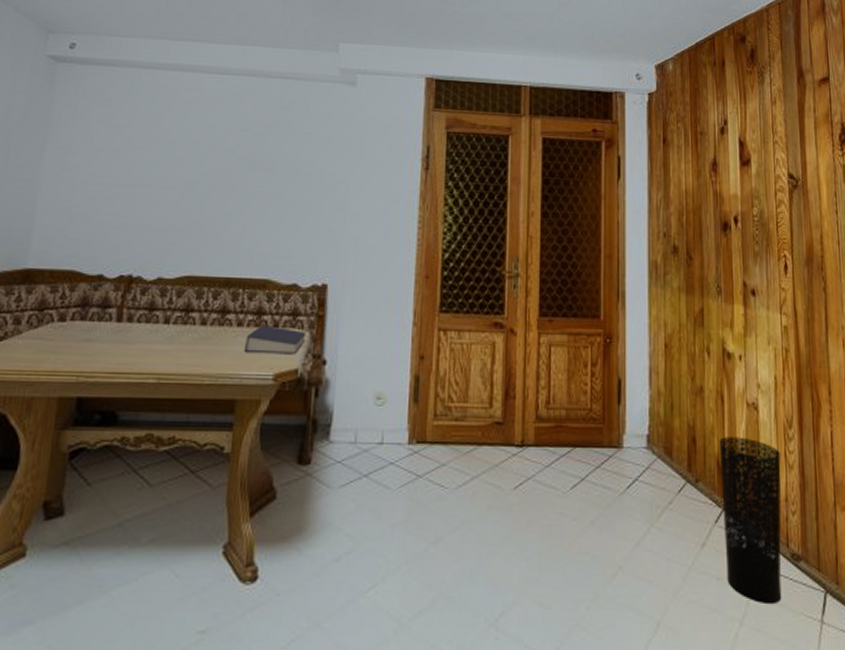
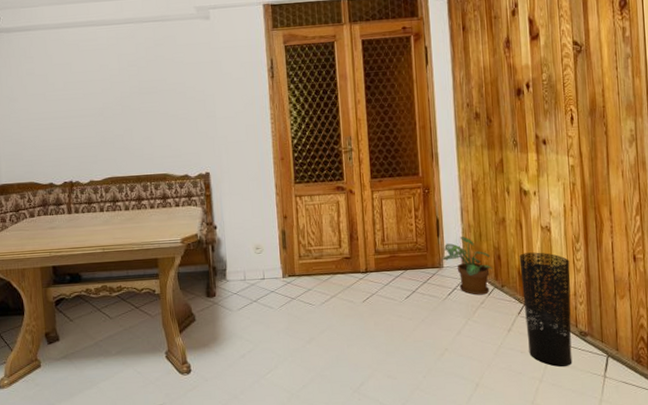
book: present [245,325,306,355] -> none [158,205,200,227]
potted plant: none [621,407,686,491] -> present [441,237,493,295]

